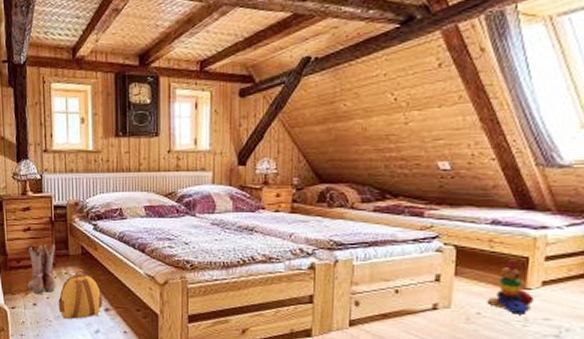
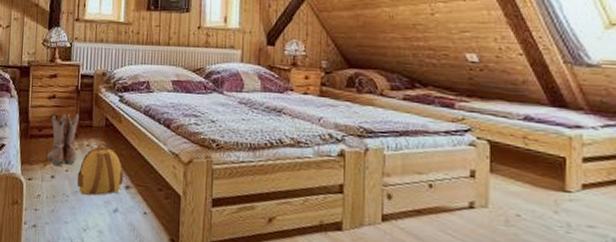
stacking toy: present [487,260,534,315] -> none [526,159,575,220]

